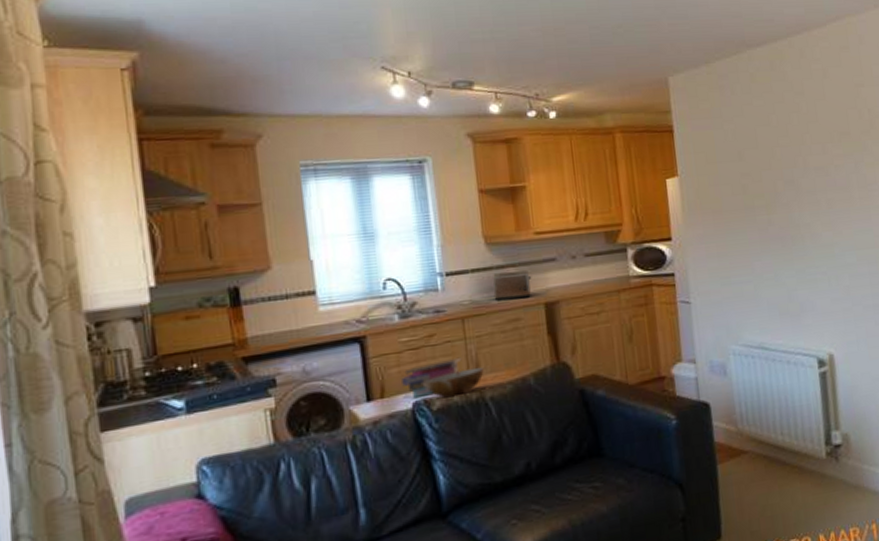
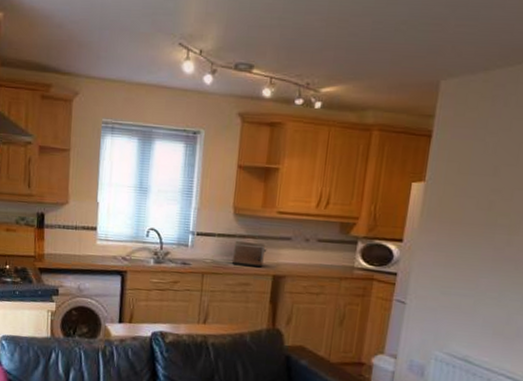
books: present [402,357,462,399] -> none [146,303,196,330]
bowl: present [422,367,484,399] -> none [161,315,211,336]

